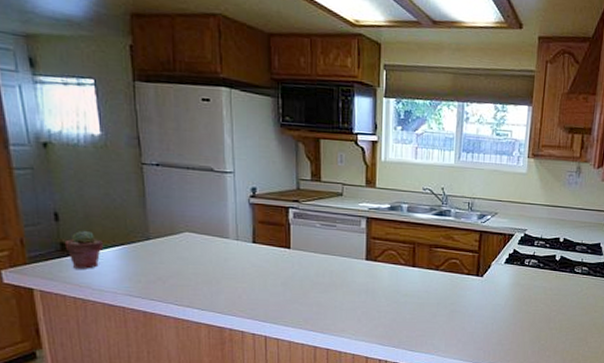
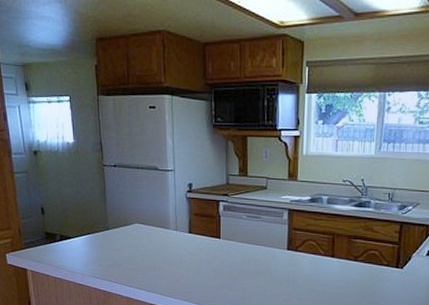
potted succulent: present [64,230,103,269] -> none [48,222,75,254]

